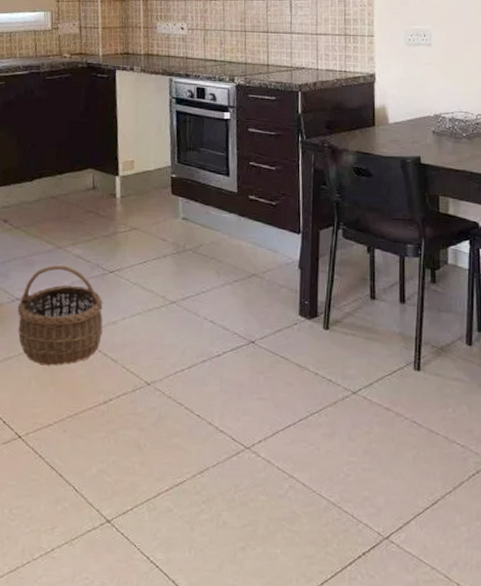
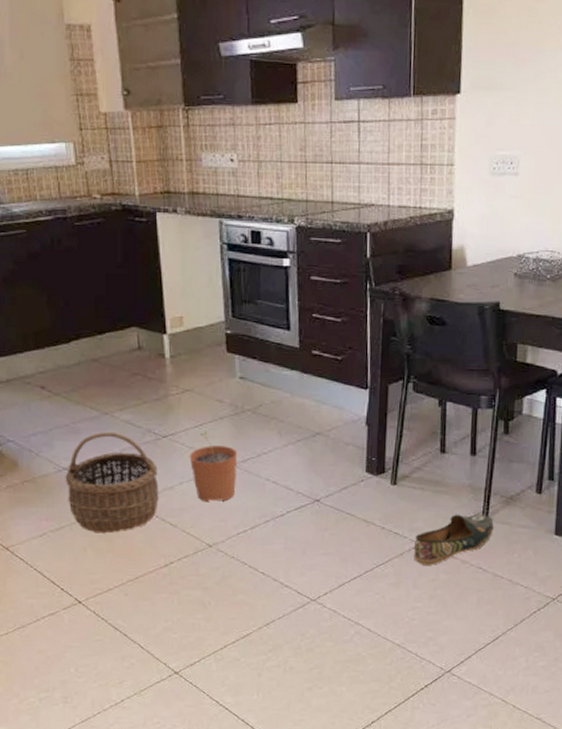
plant pot: none [133,268,178,339] -> present [189,431,238,503]
shoe: none [346,363,426,417] -> present [413,513,494,565]

